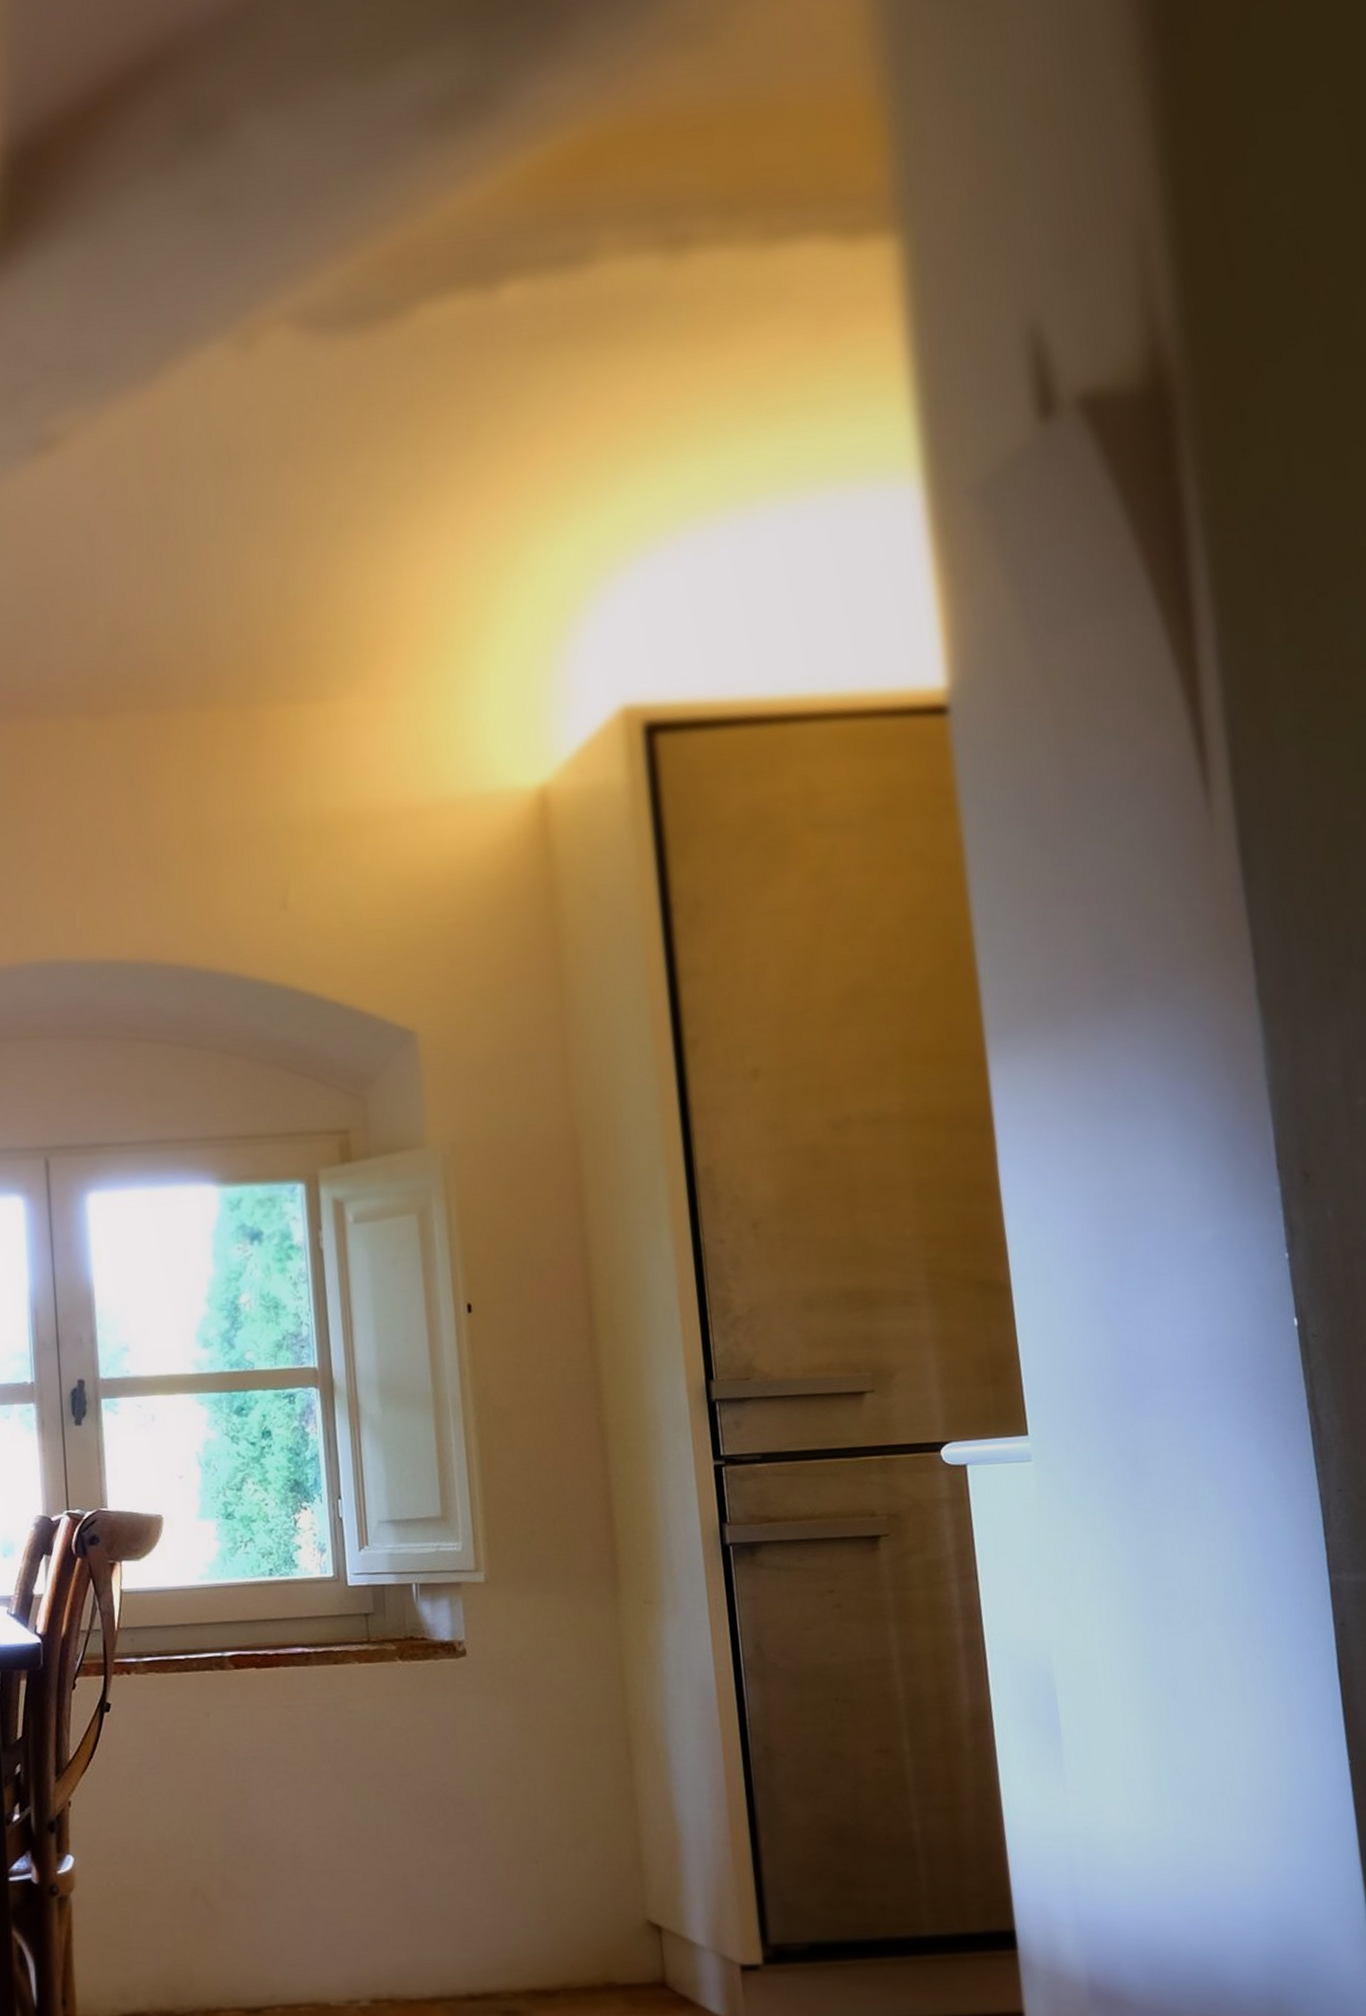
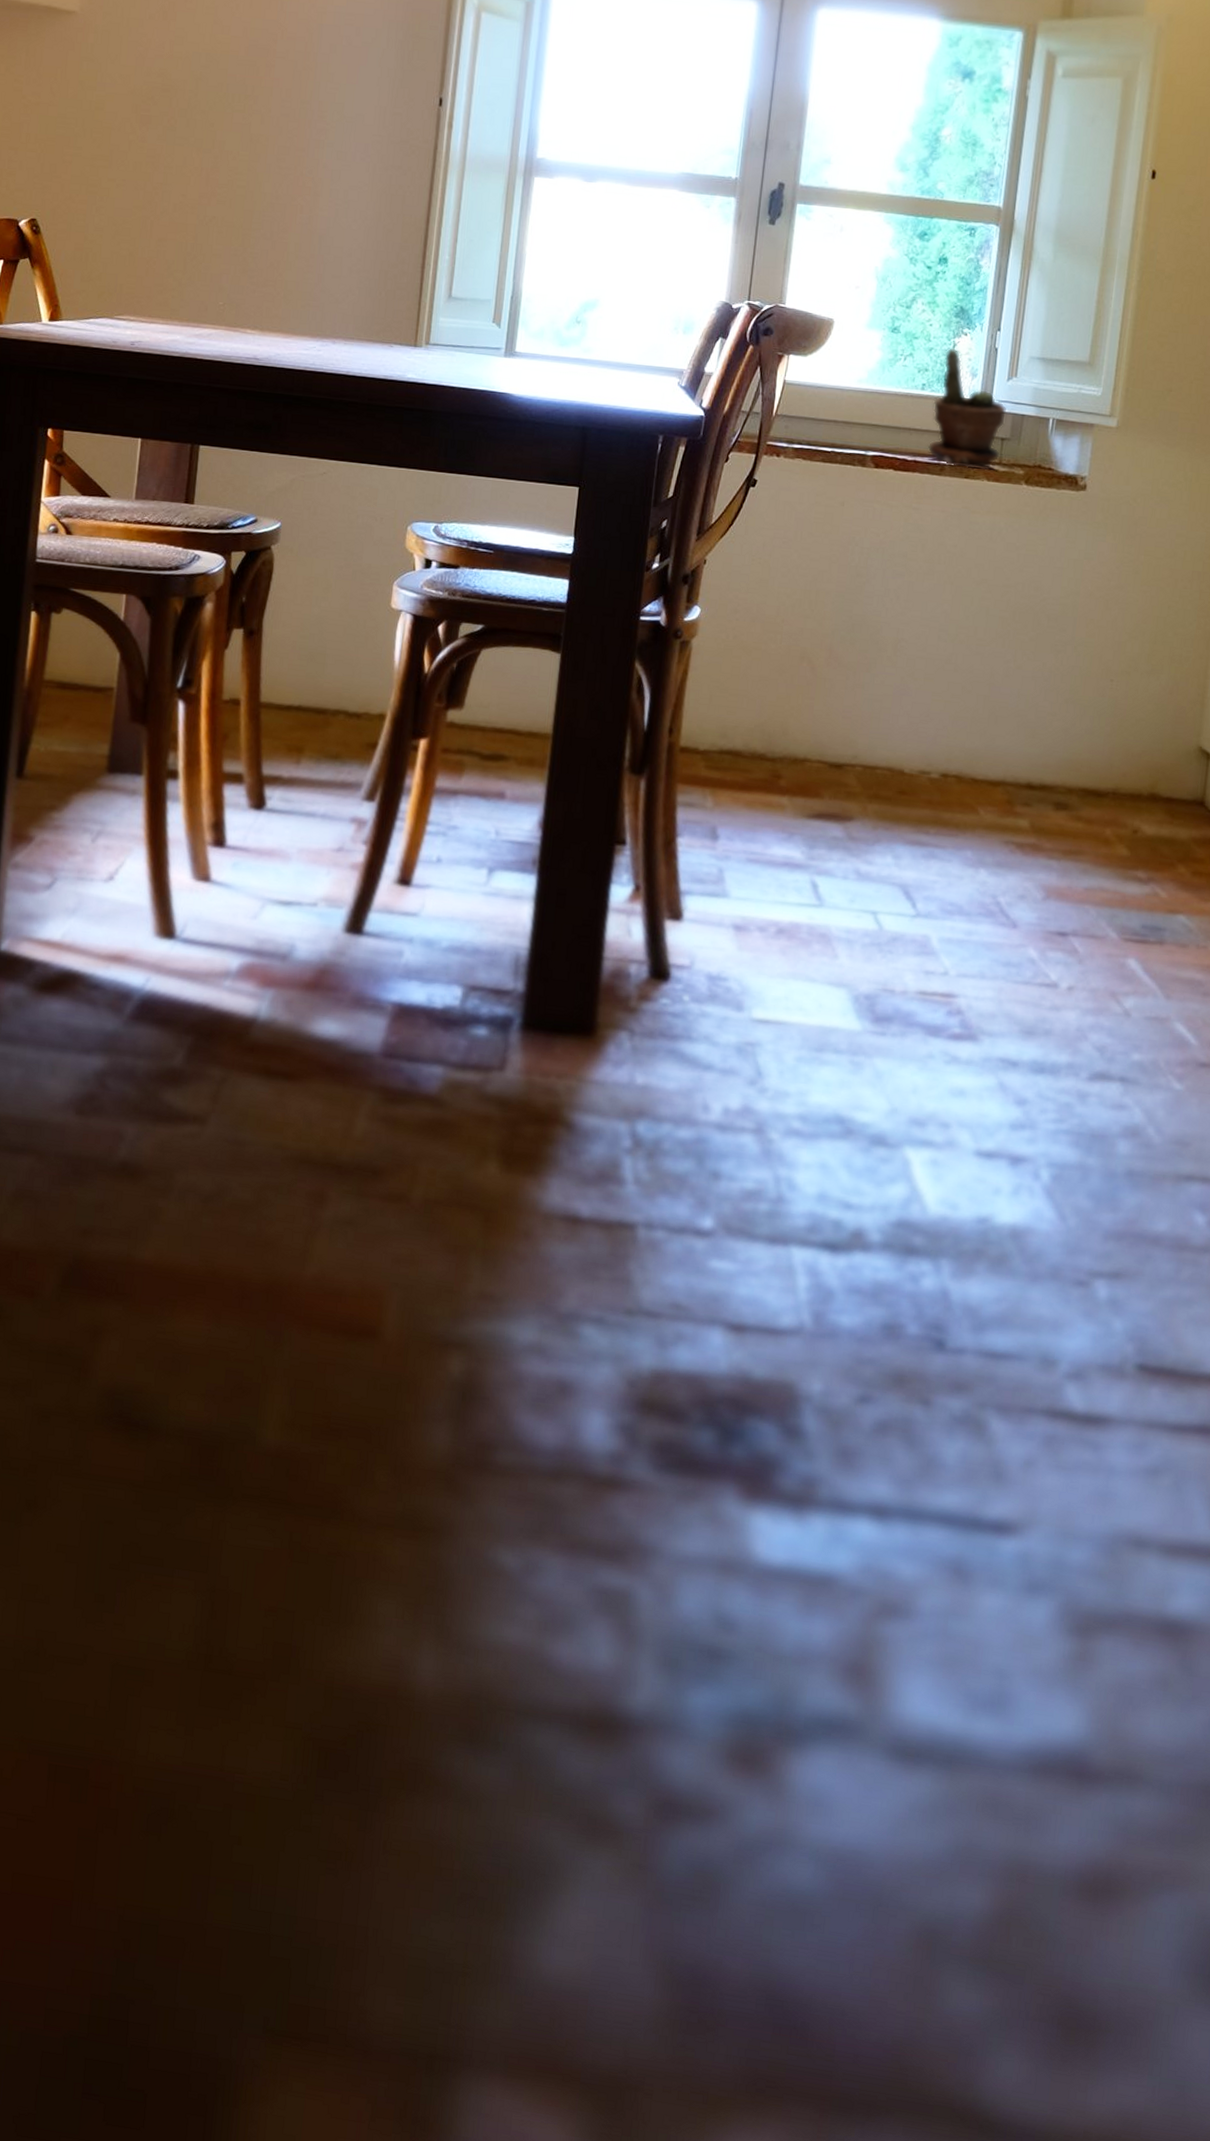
potted plant: none [284,1525,367,1653] -> present [927,348,1008,469]

